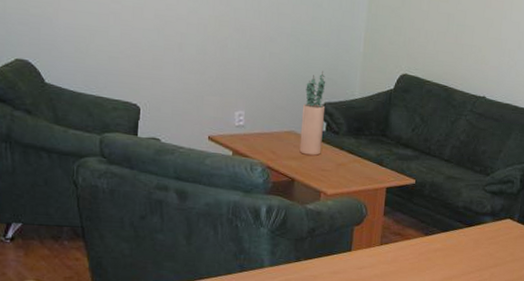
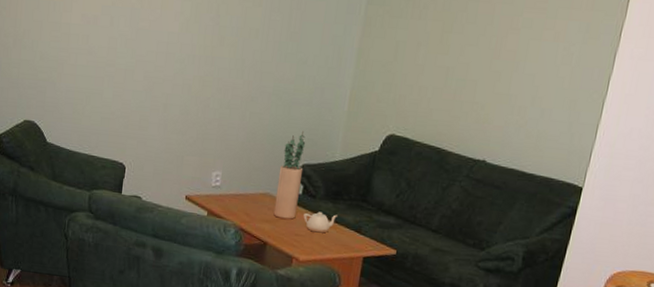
teapot: none [328,147,361,168] -> present [303,211,339,233]

